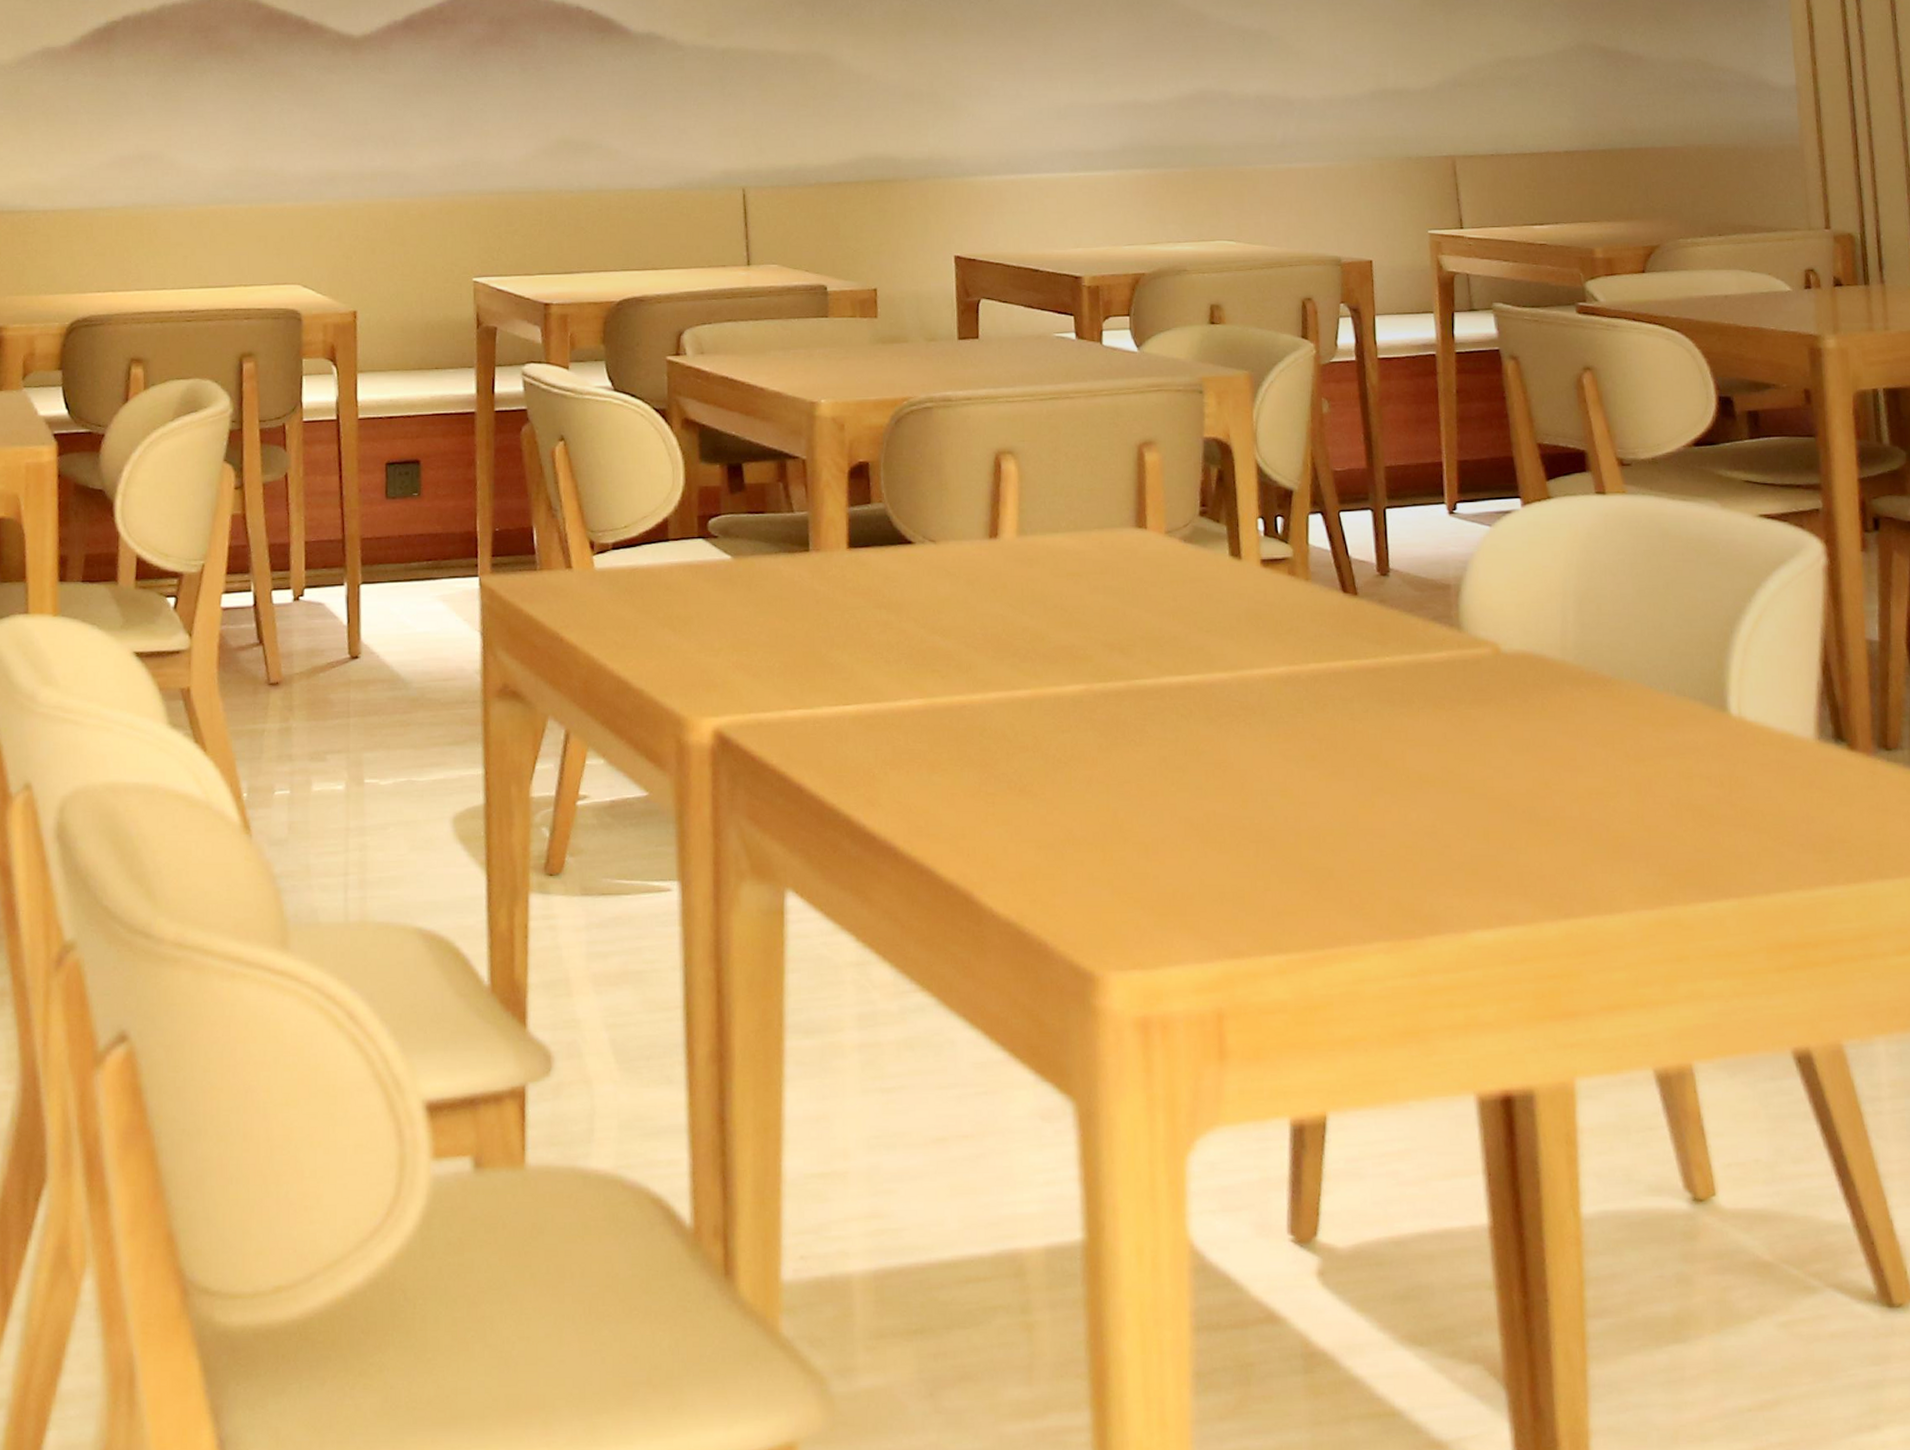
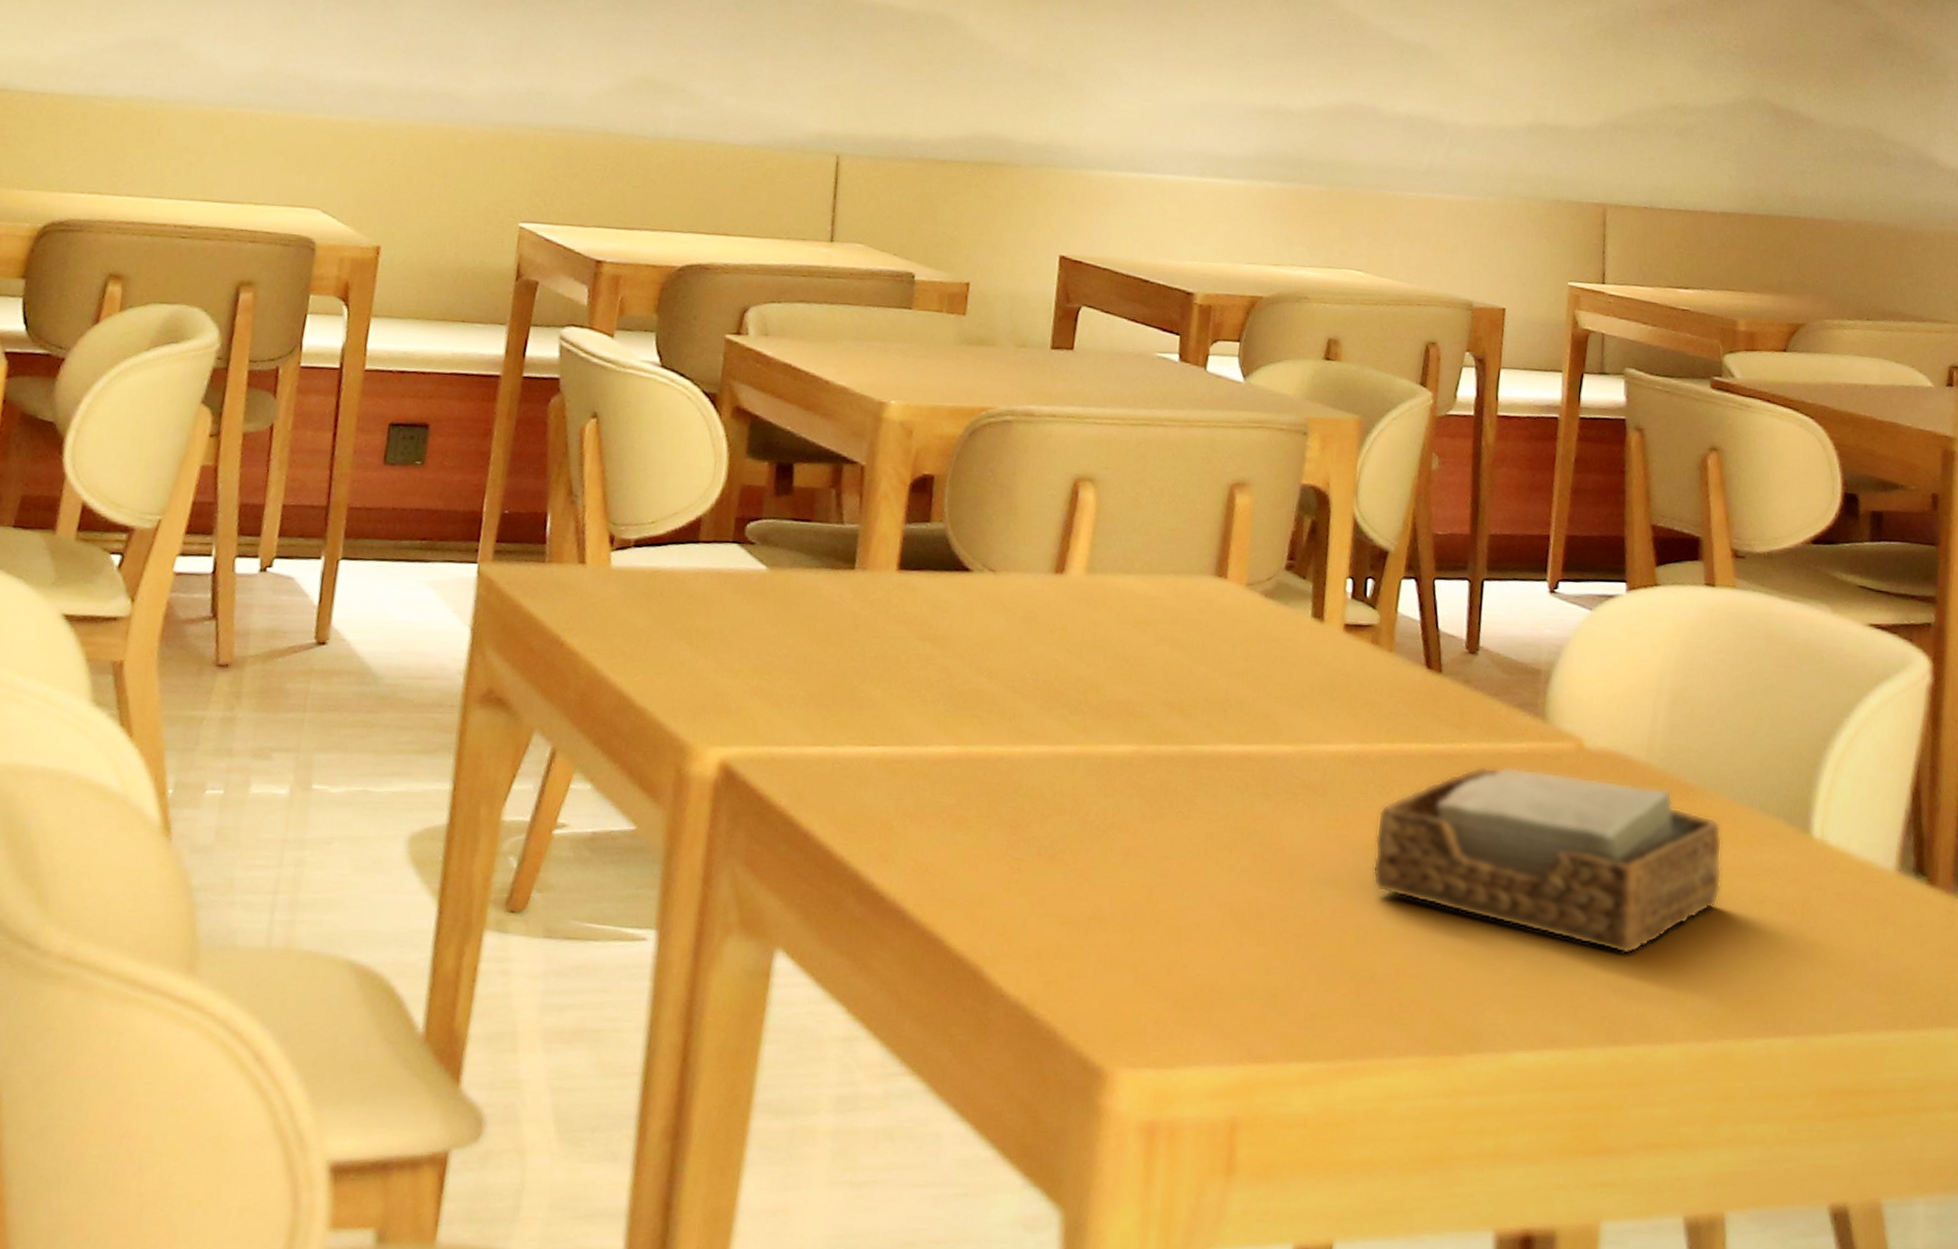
napkin holder: none [1315,674,1649,836] -> present [1372,765,1722,955]

